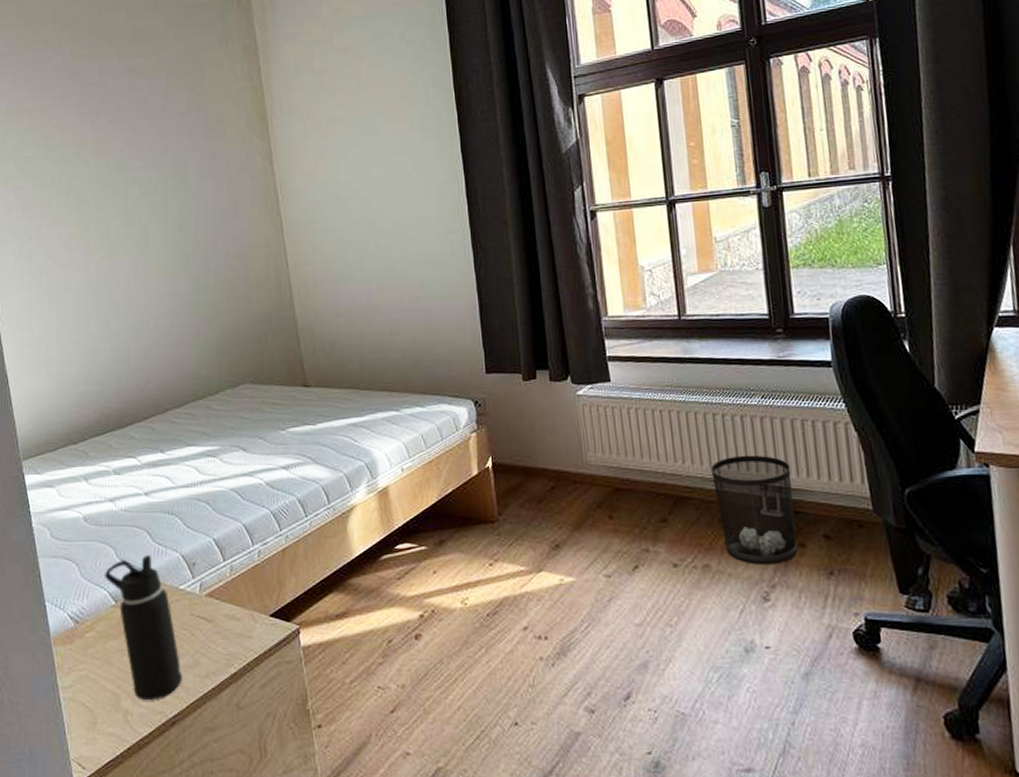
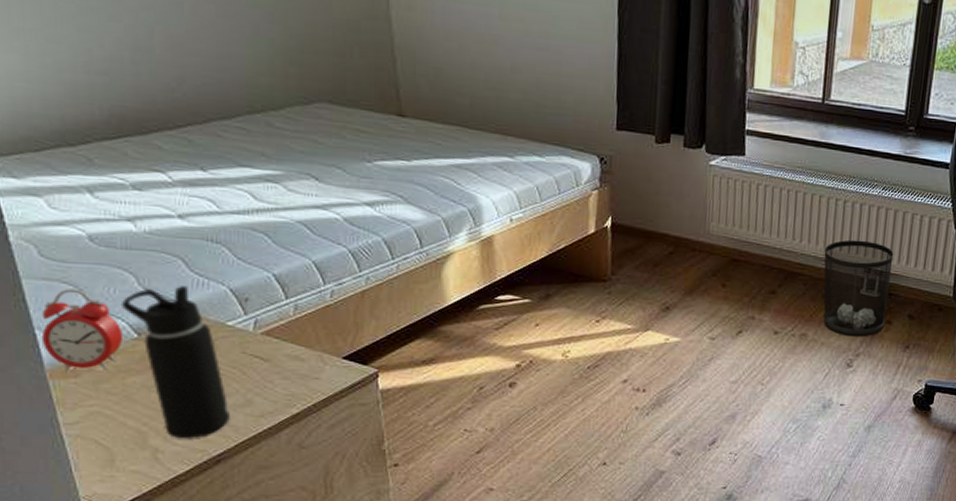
alarm clock: none [49,564,105,639] -> present [41,289,124,372]

